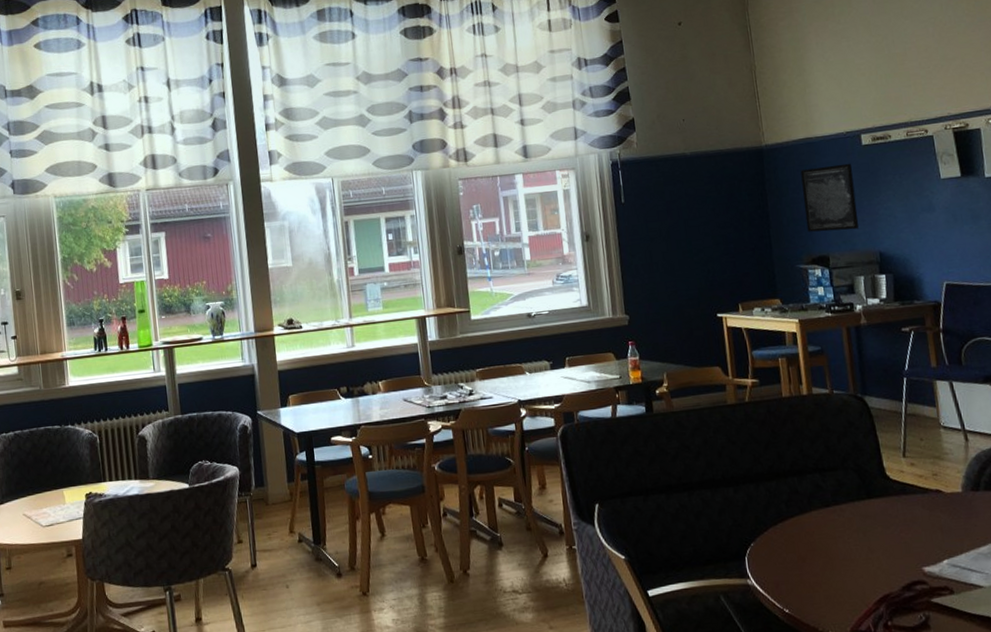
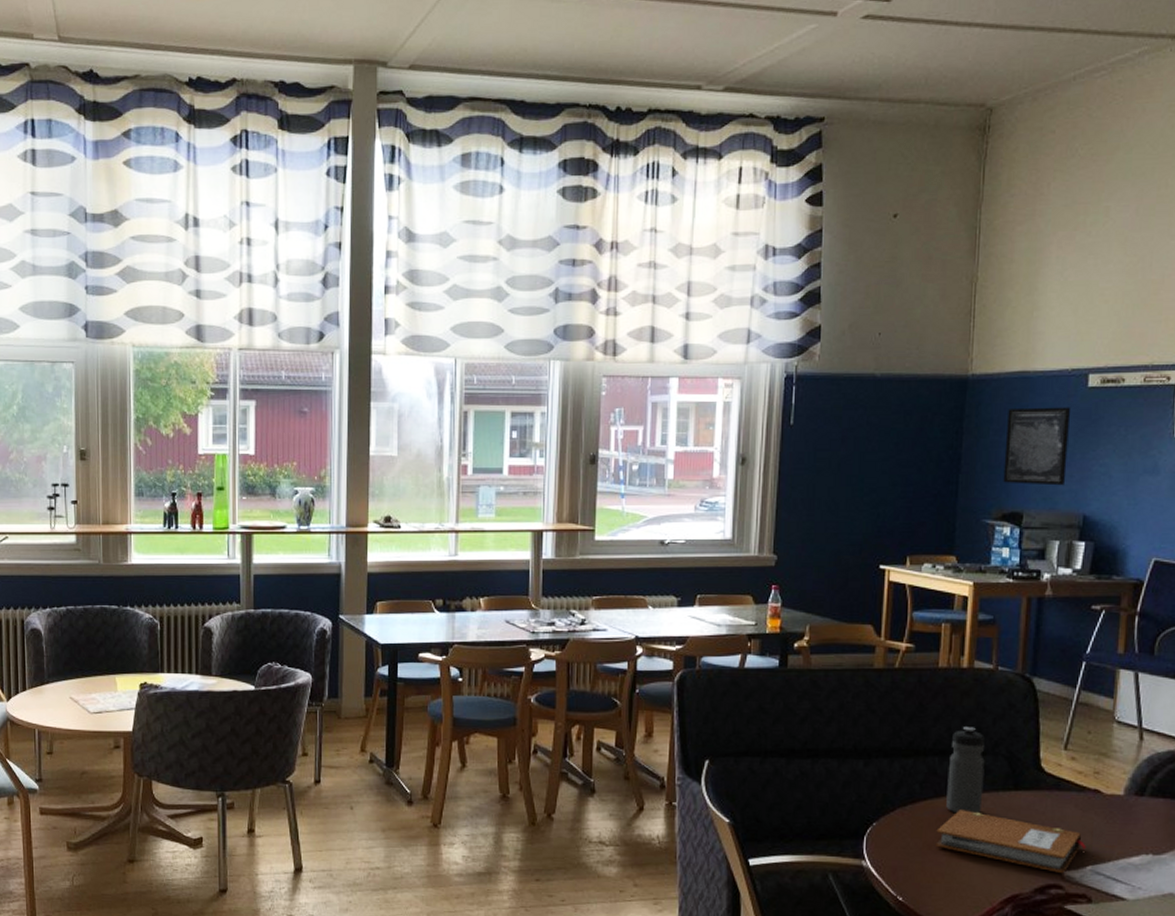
water bottle: none [805,446,843,526] -> present [946,727,985,814]
notebook: none [807,522,939,571] -> present [935,809,1086,874]

